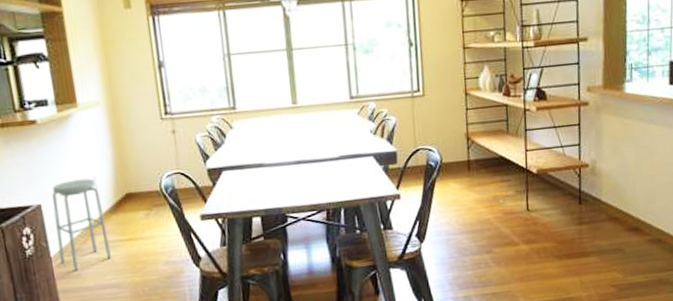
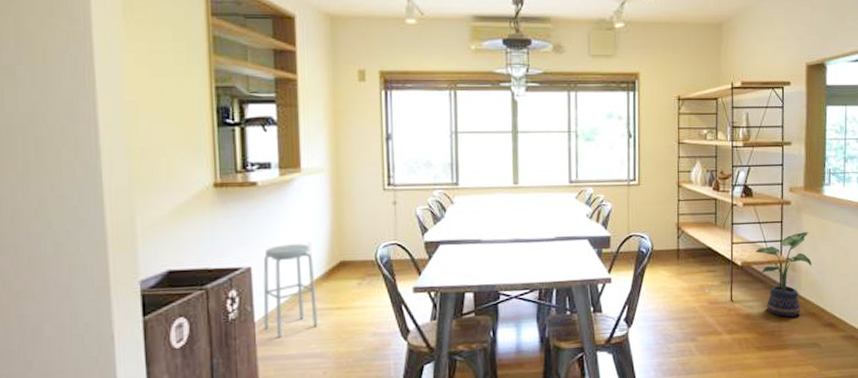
potted plant: none [552,133,614,224] -> present [755,232,812,317]

